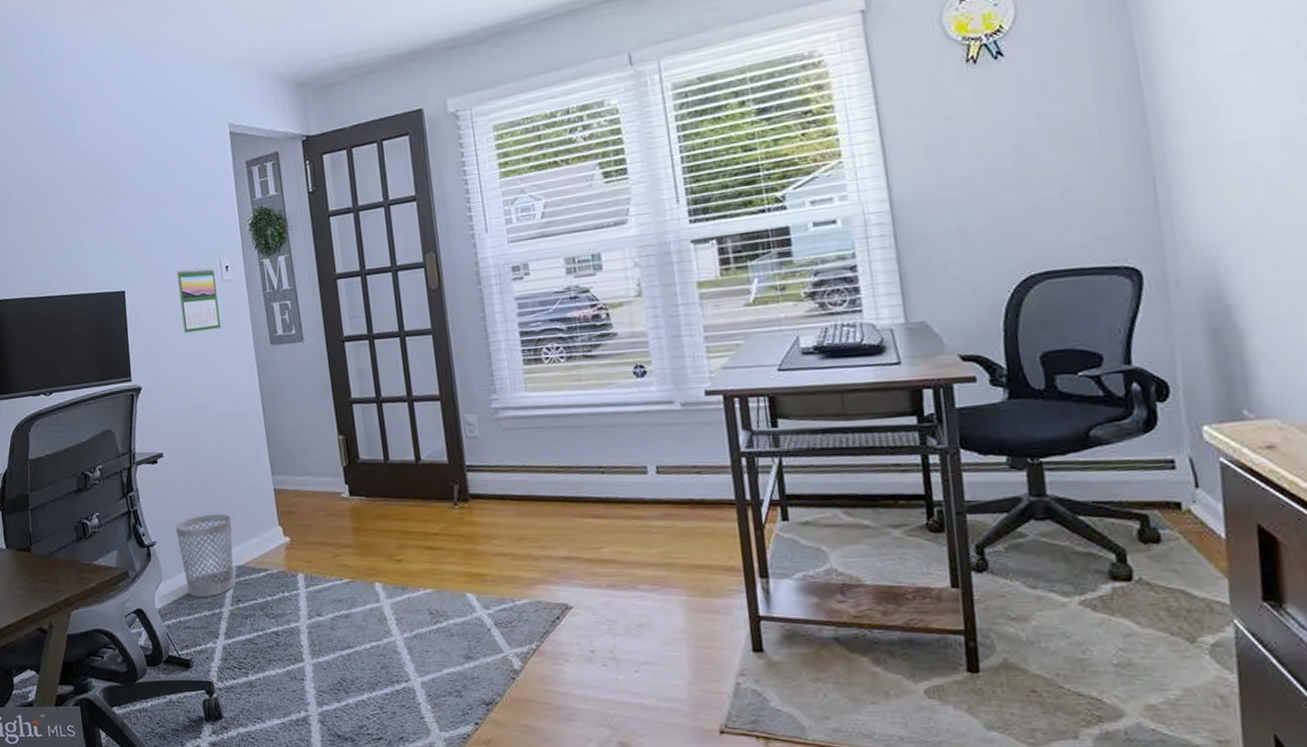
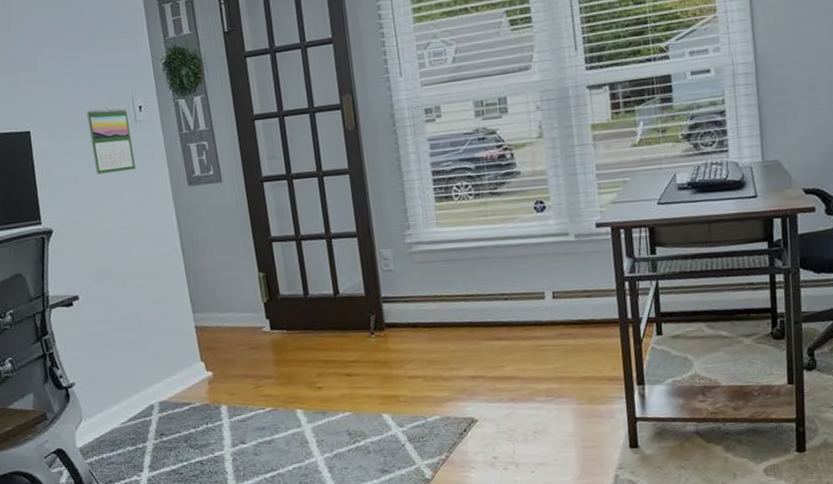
wastebasket: present [175,513,234,597] -> none [95,352,157,434]

